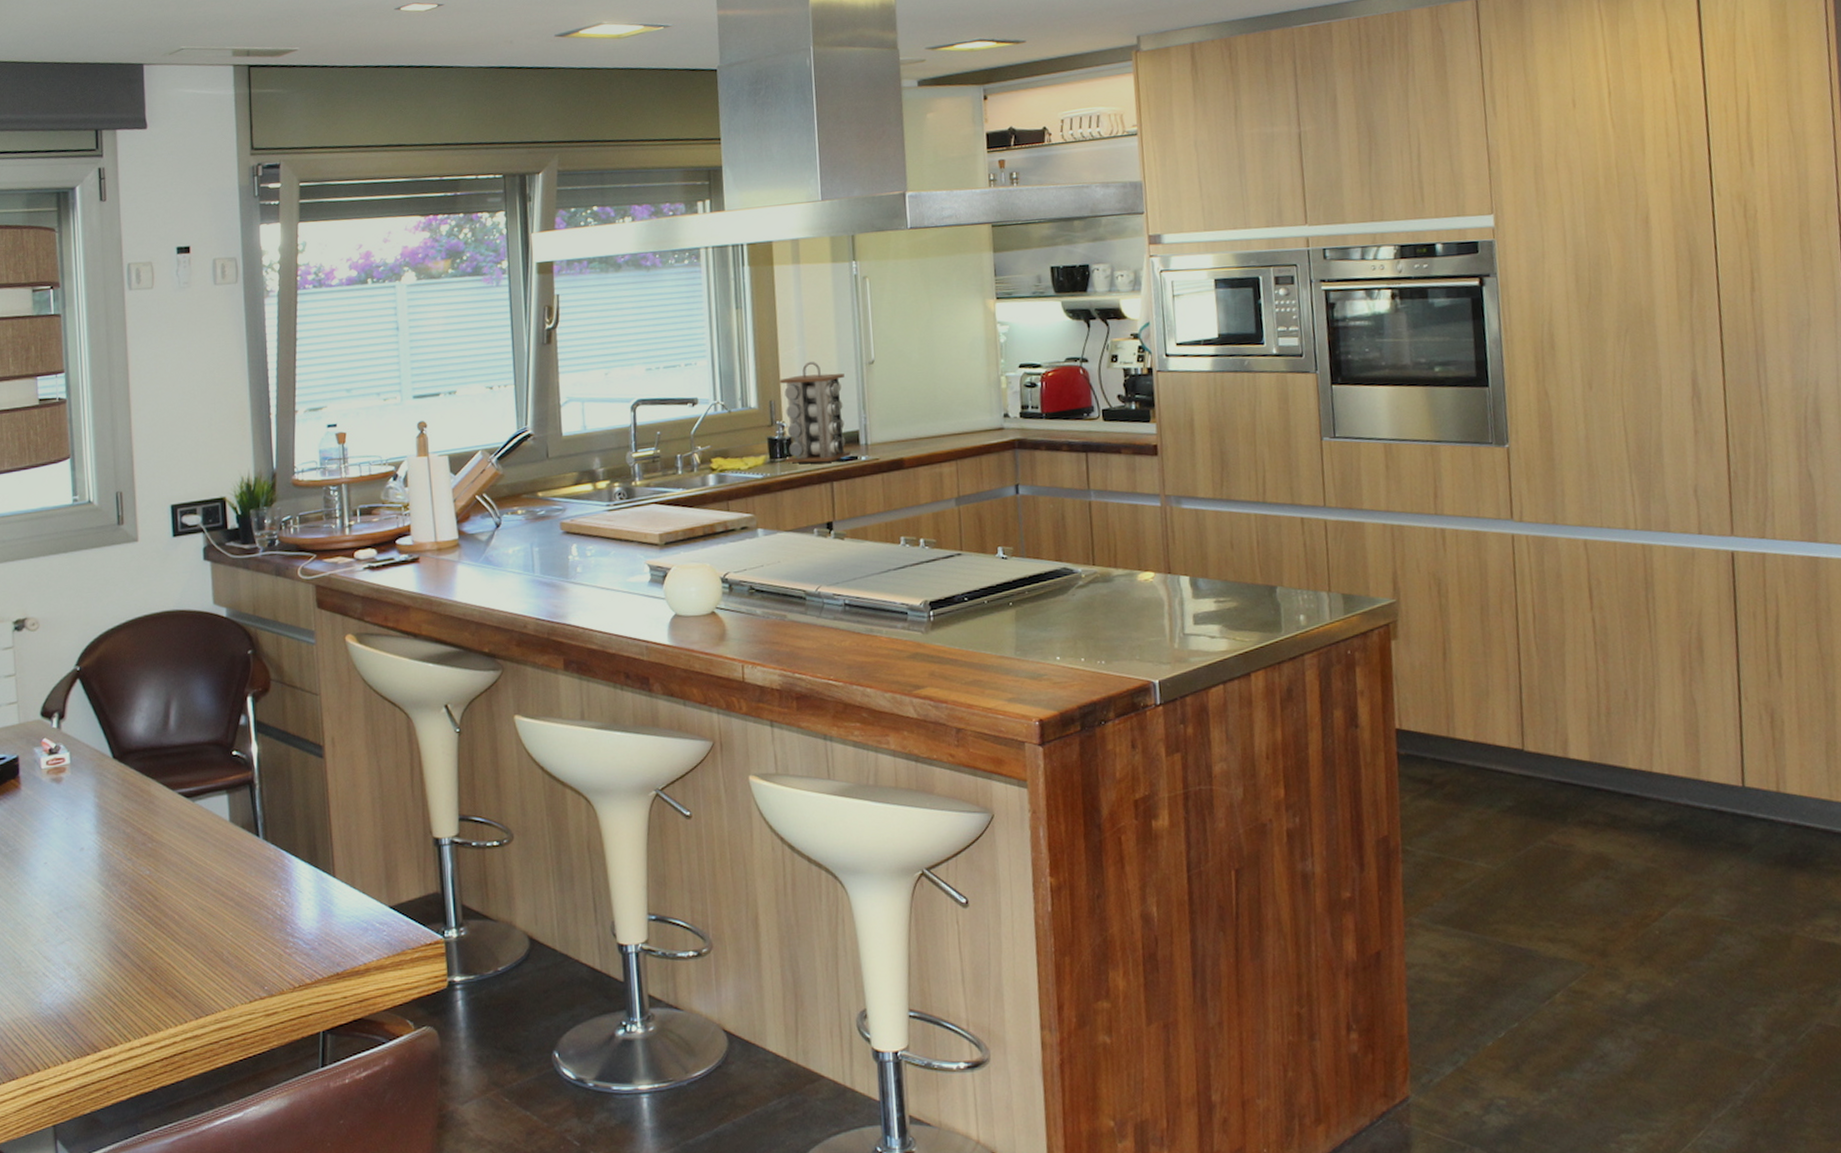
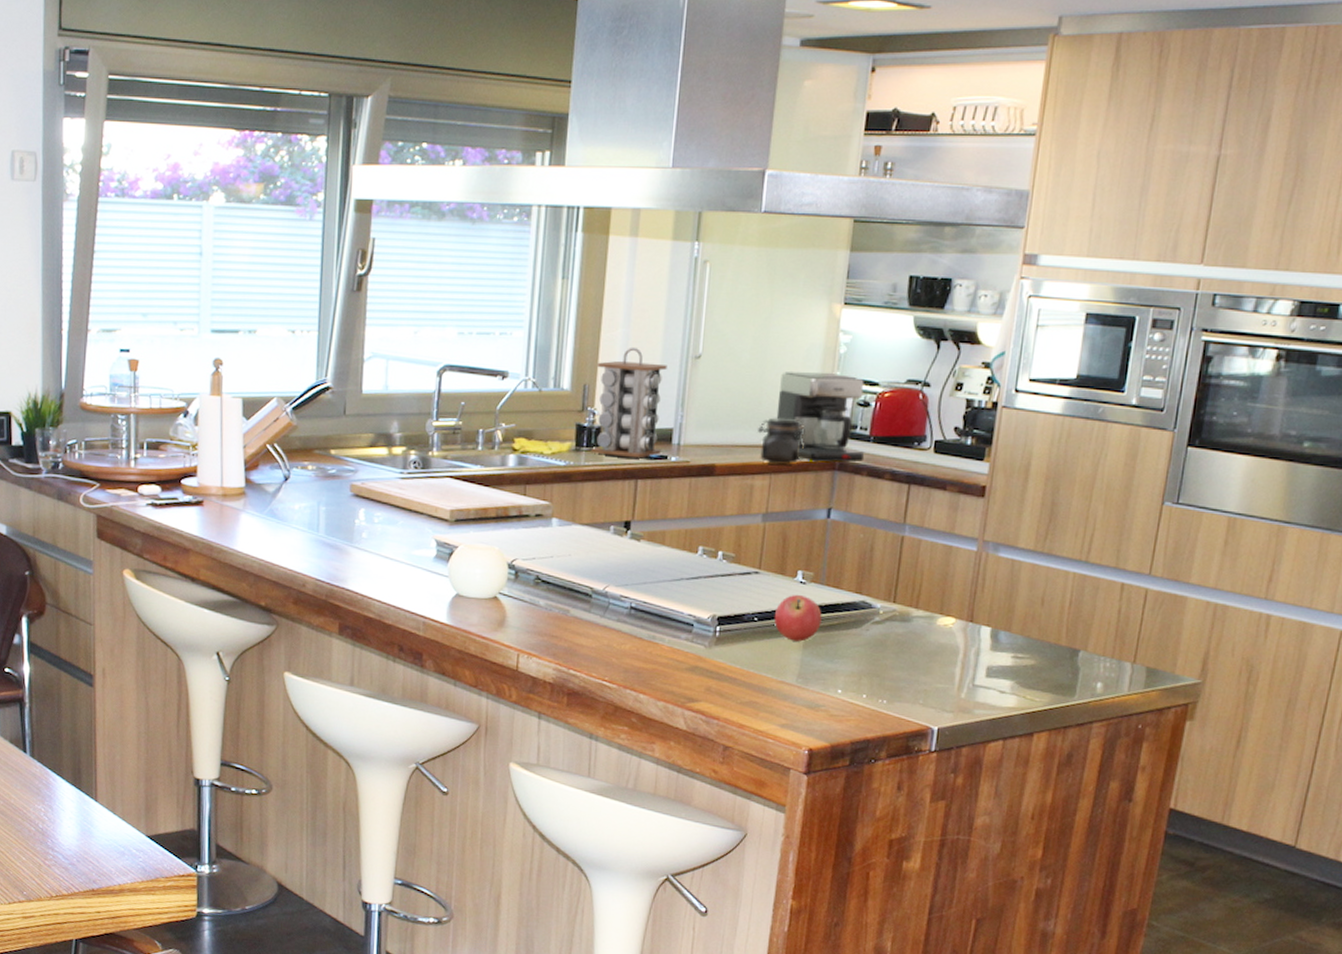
jar: none [938,406,984,451] -> present [758,417,806,465]
coffee maker: none [950,361,1040,444] -> present [776,372,865,463]
fruit: none [982,569,1029,616] -> present [773,594,822,642]

